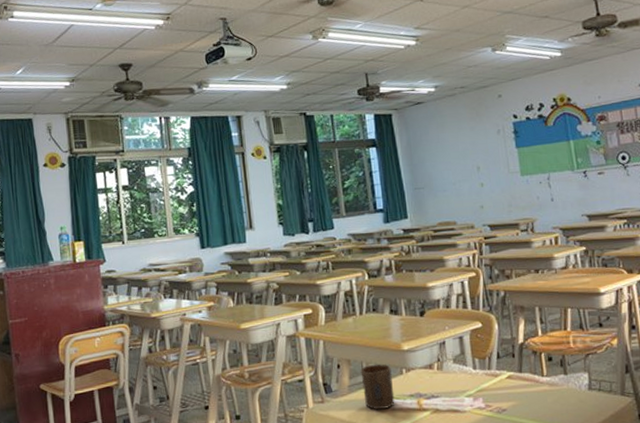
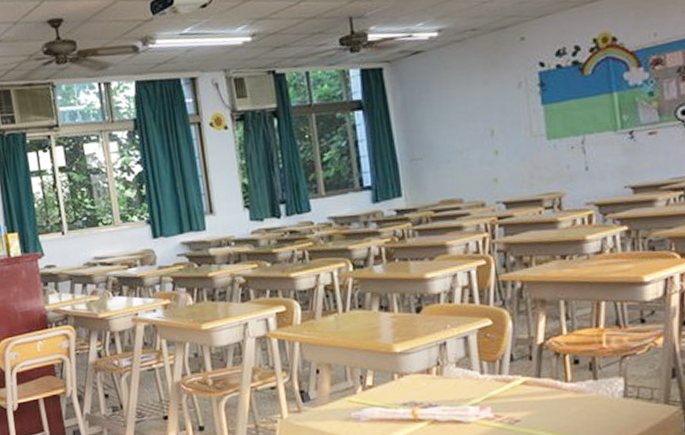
cup: present [360,364,395,410] -> none [344,368,385,421]

